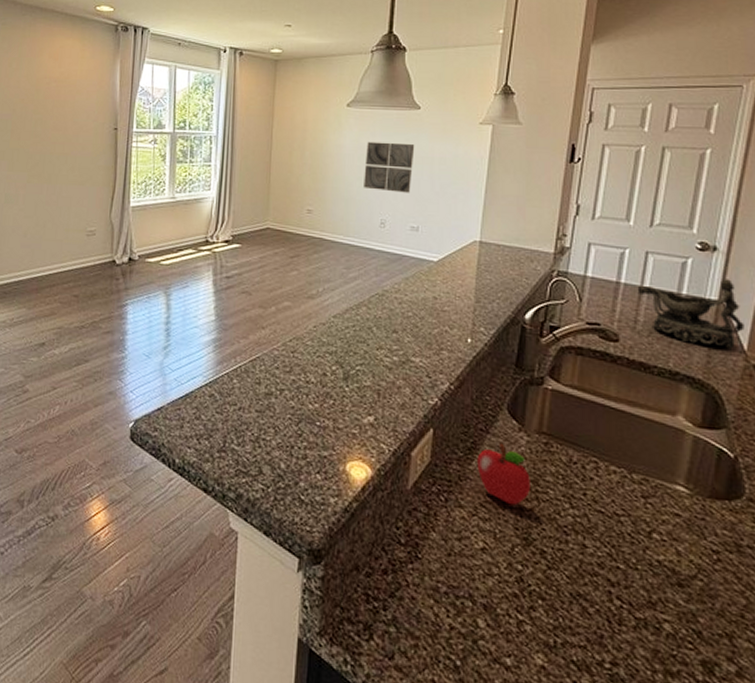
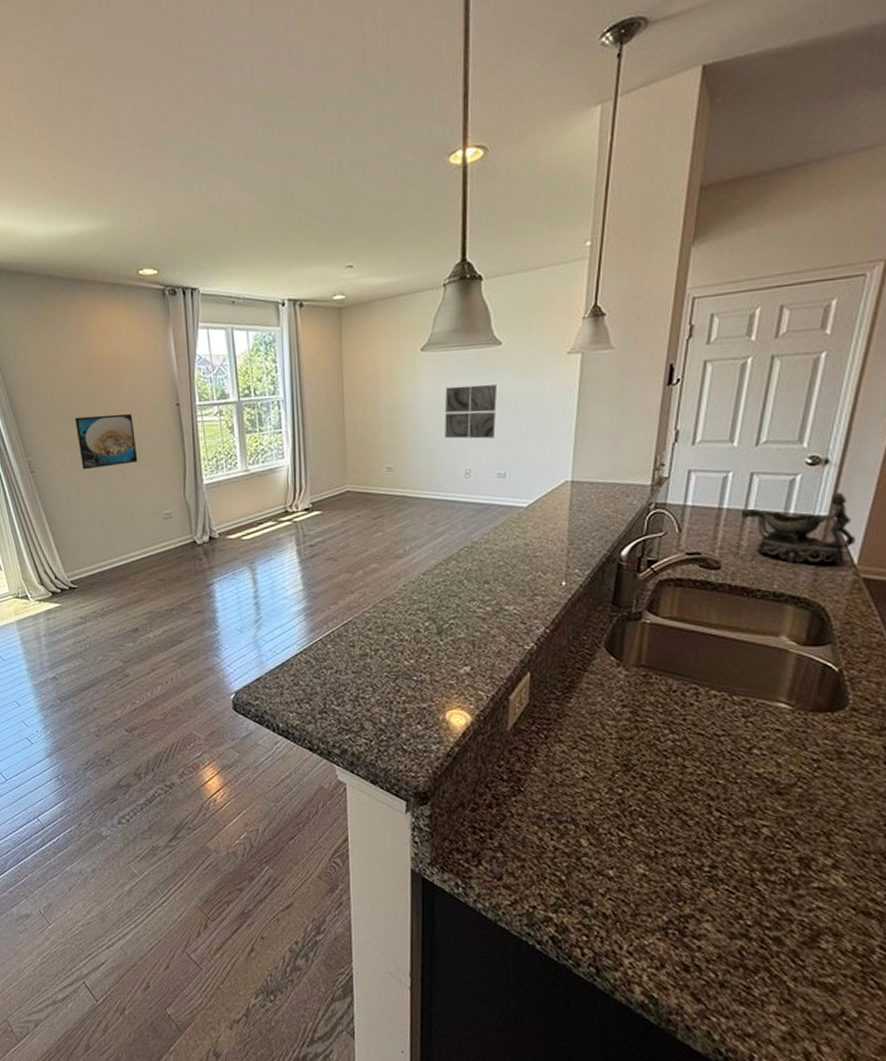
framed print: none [14,130,71,180] -> present [75,413,138,470]
fruit: present [476,442,530,506] -> none [575,679,629,736]

